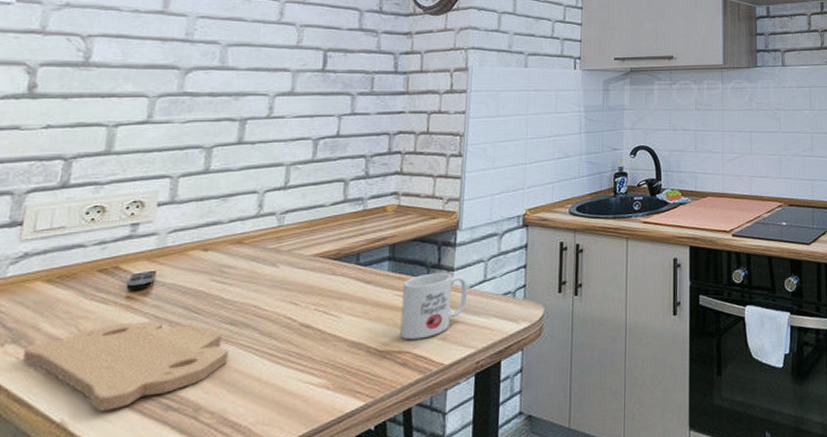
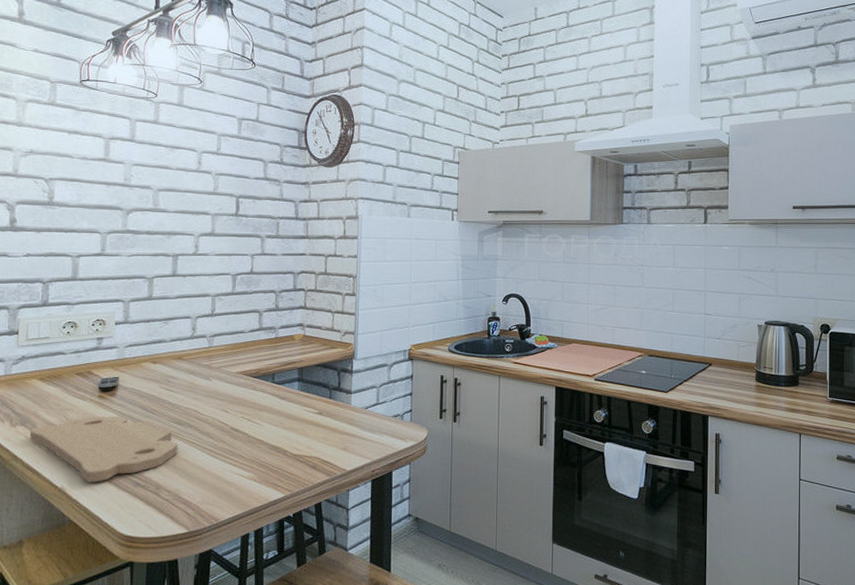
mug: present [399,272,468,340] -> none [309,394,364,448]

